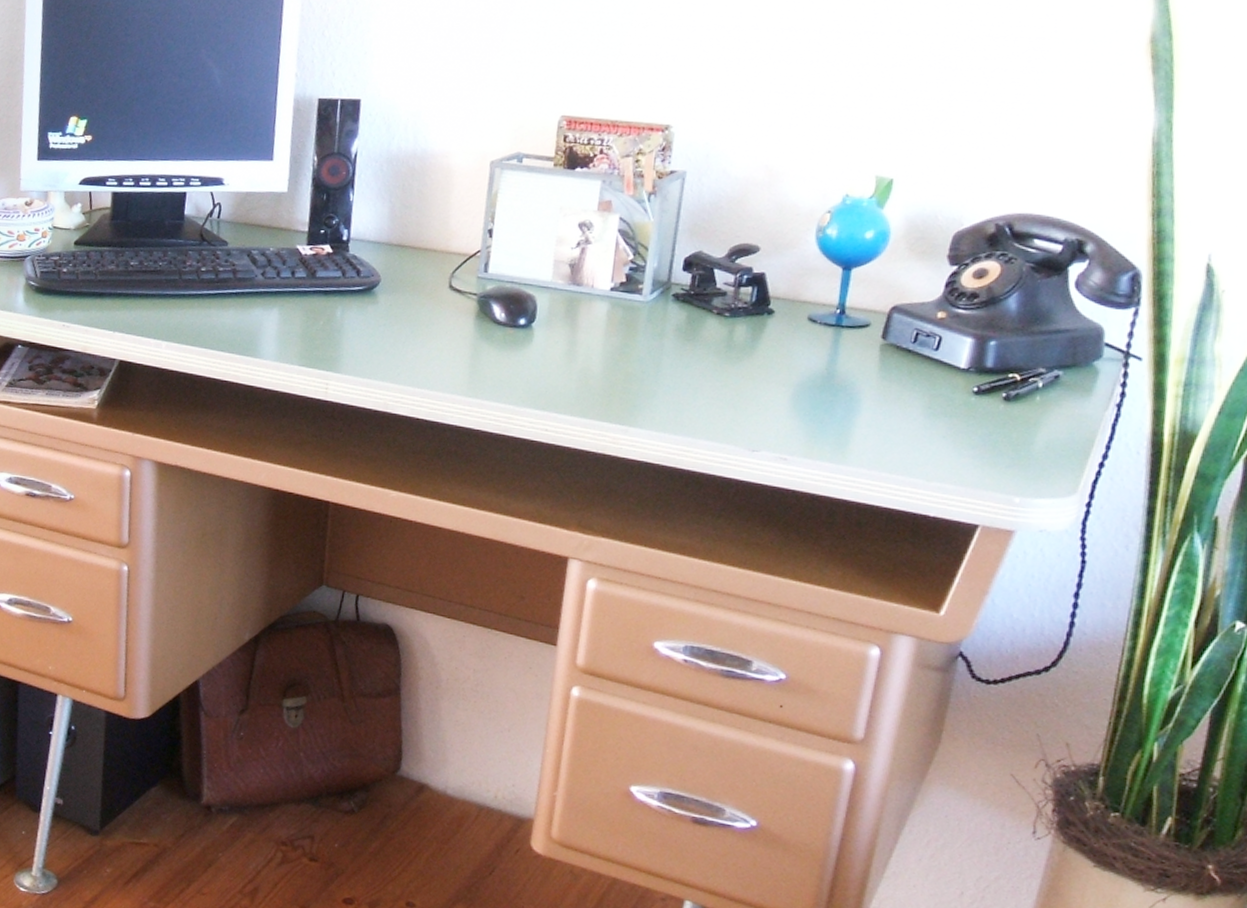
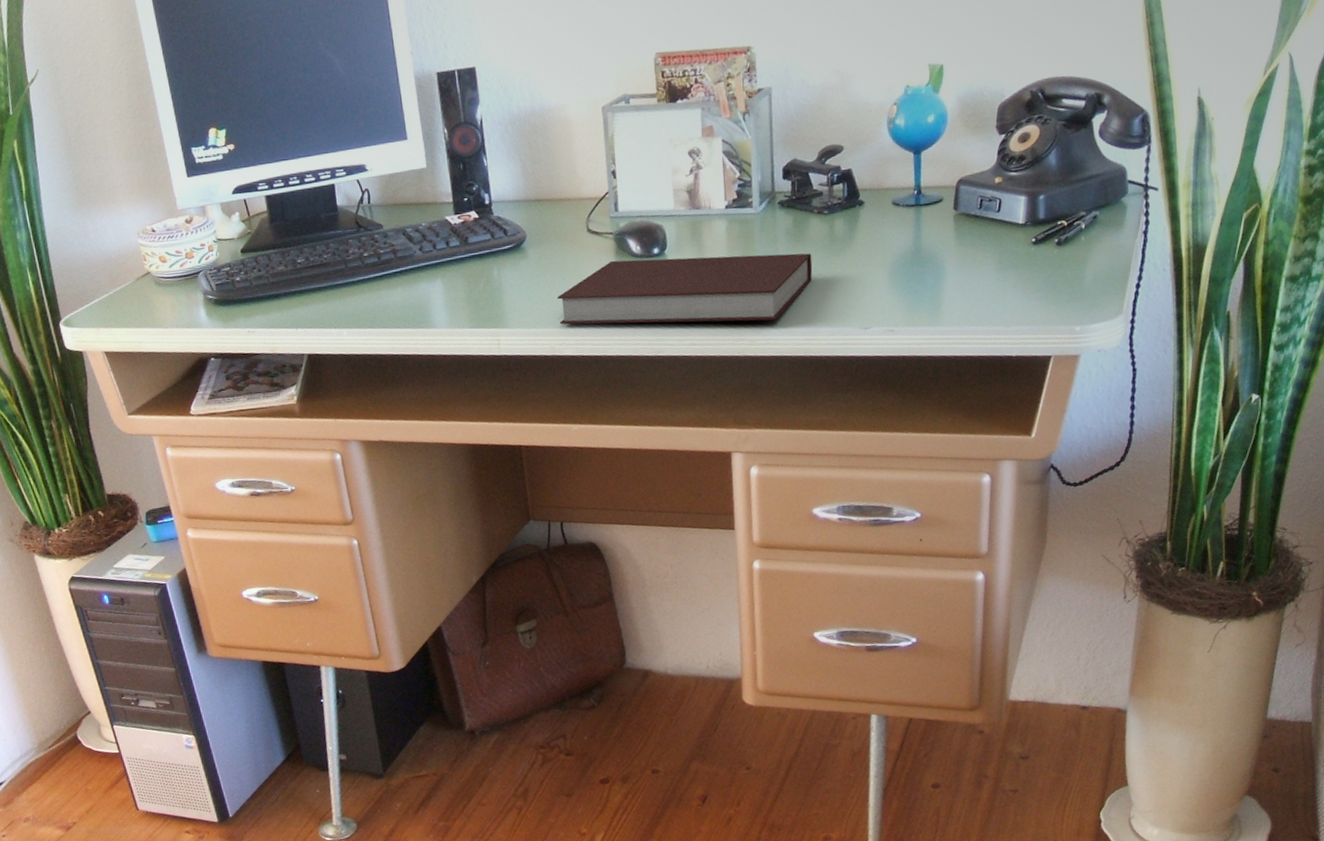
notebook: none [399,323,703,422] -> present [557,253,813,325]

